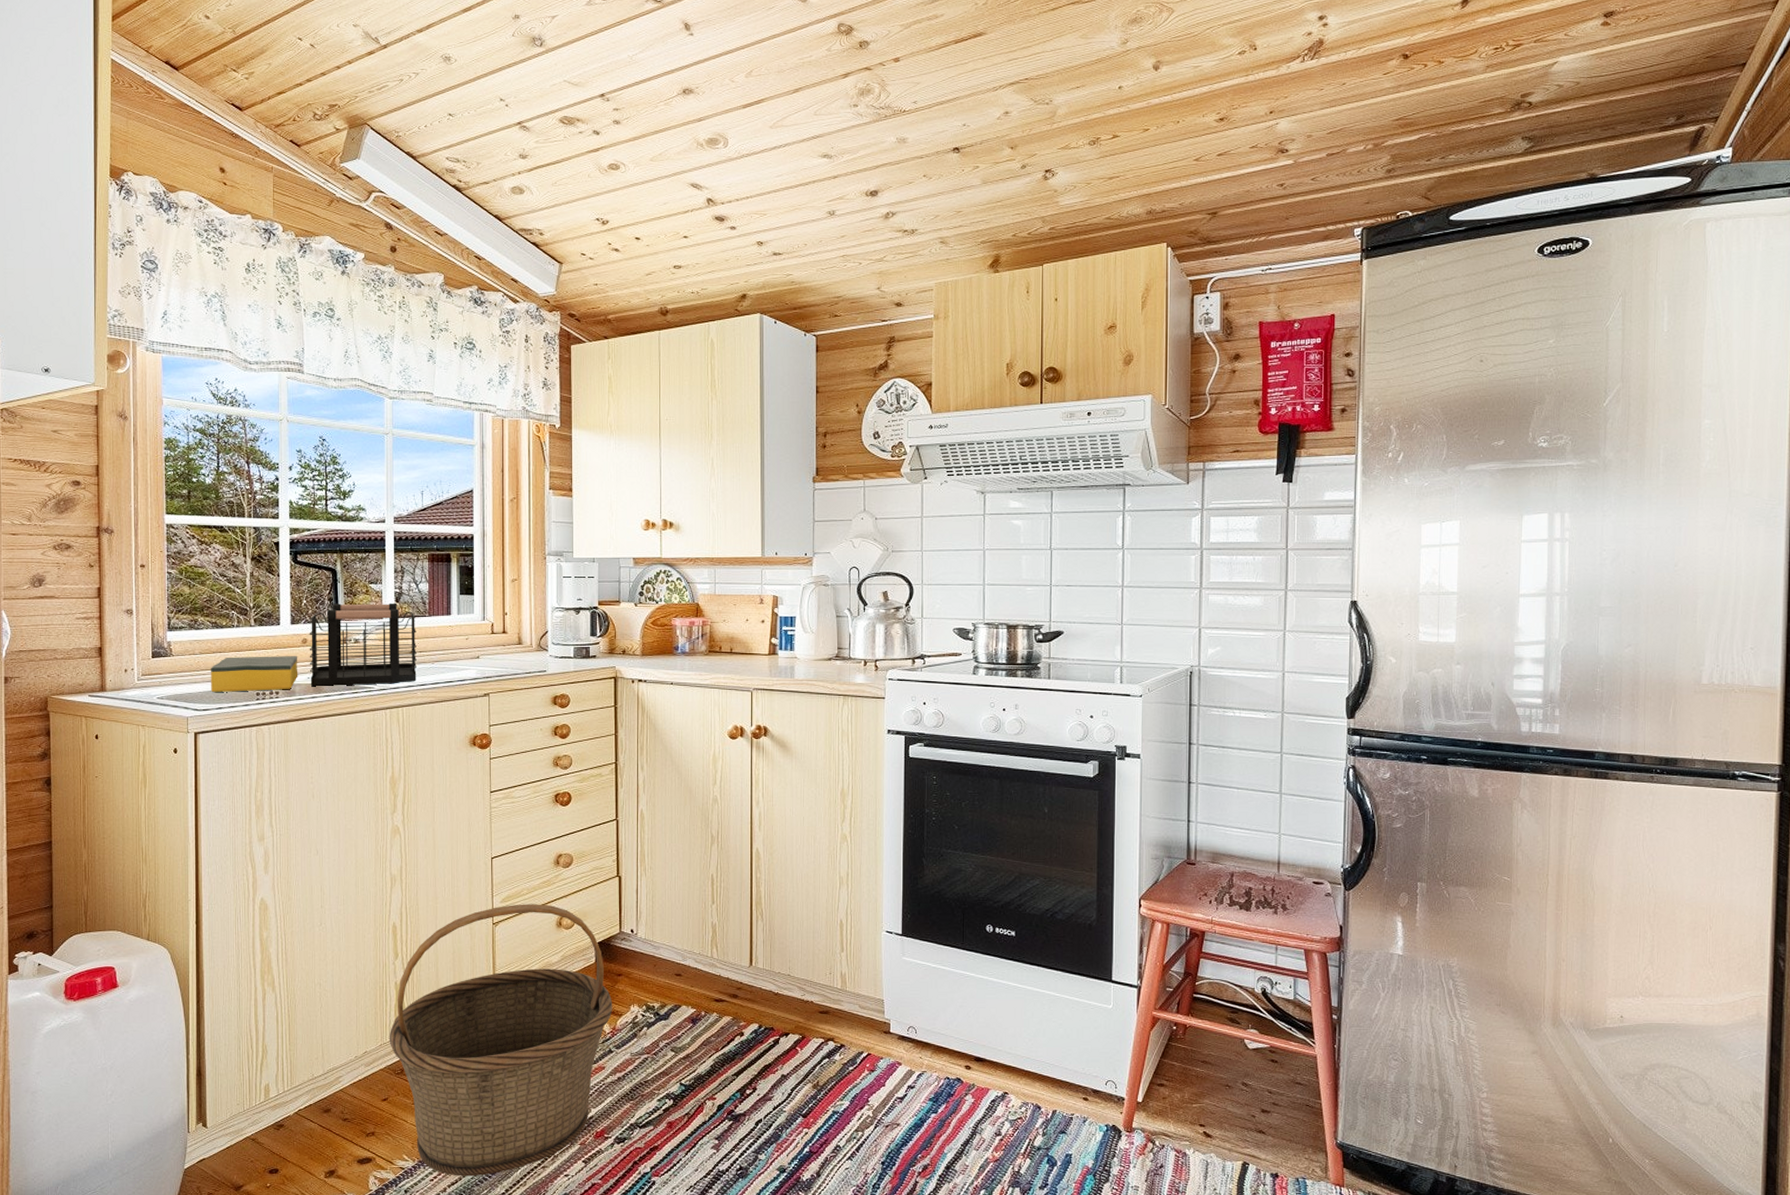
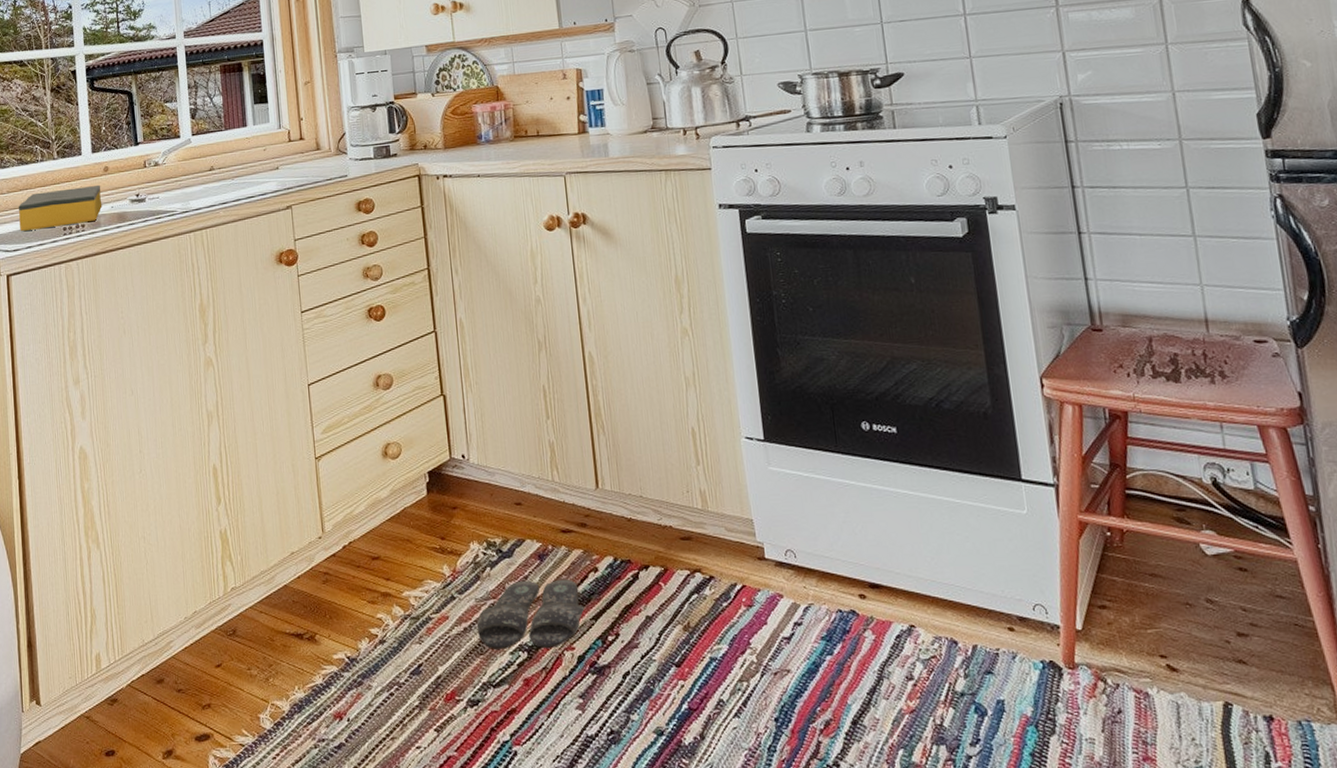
dish rack: present [309,602,417,687] -> none [110,119,218,216]
basket: present [389,904,613,1177] -> none [218,432,451,753]
slippers: none [631,1040,728,1097] -> present [477,579,585,649]

